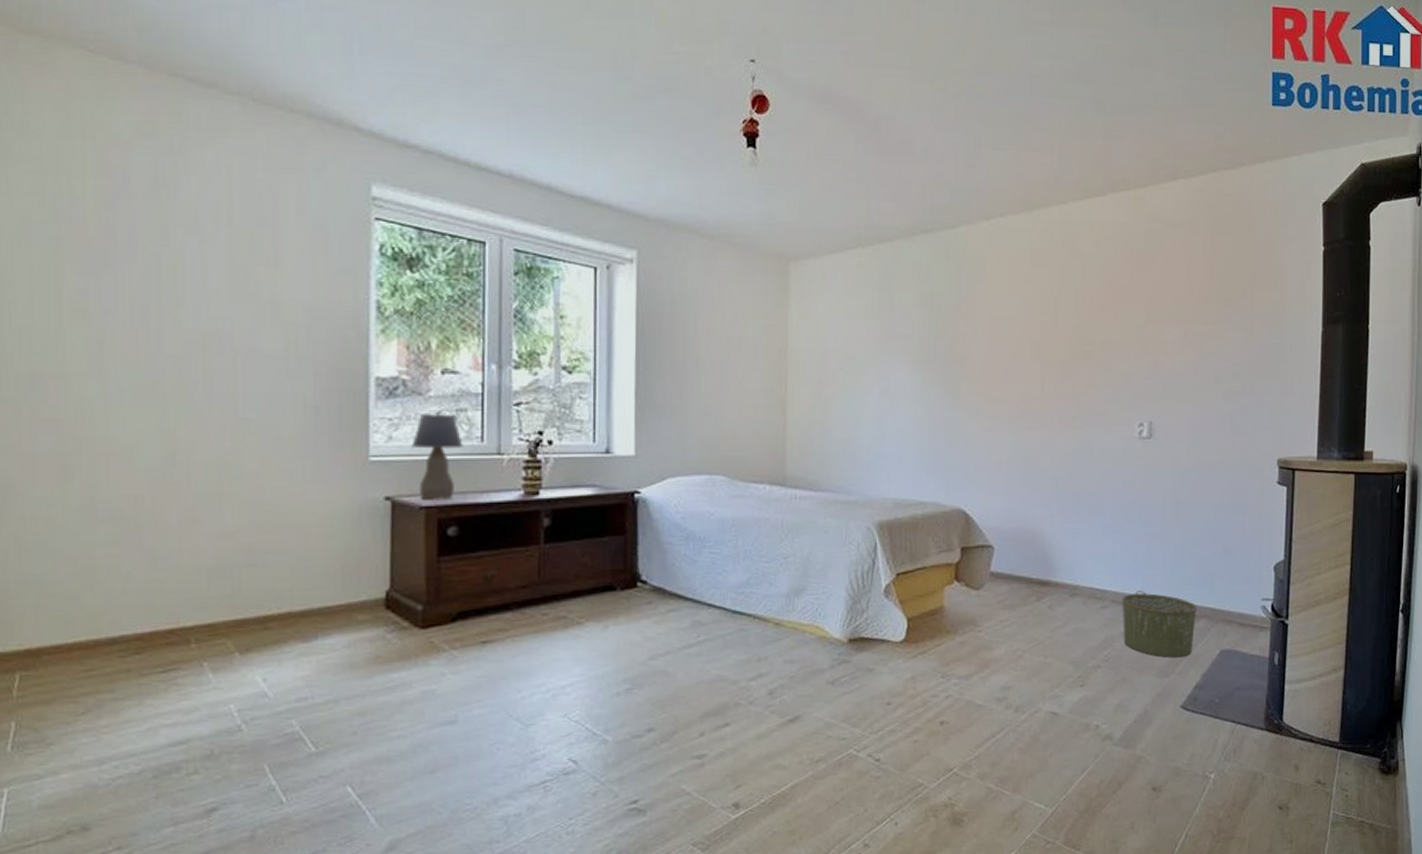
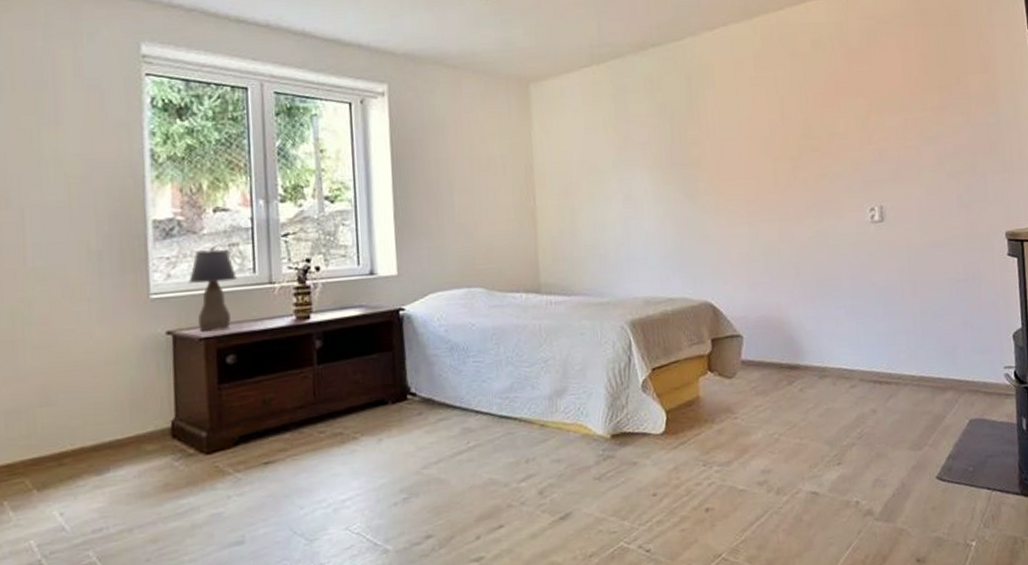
basket: present [1121,590,1197,658] -> none [869,367,943,431]

